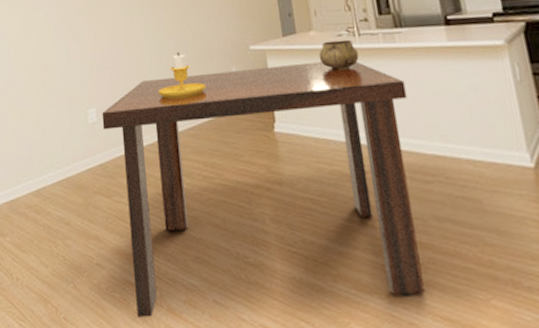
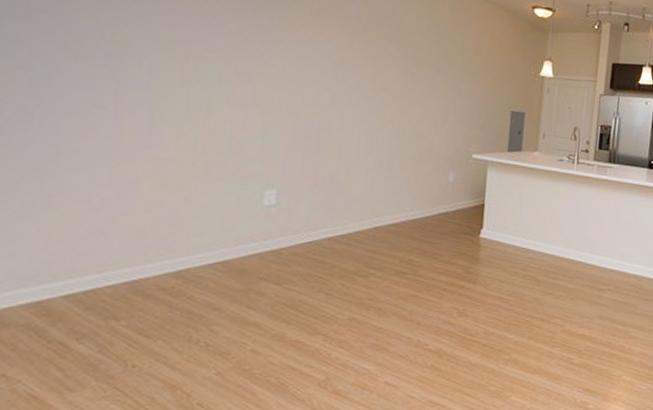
dining table: present [102,61,425,318] -> none [282,169,605,399]
candlestick: present [158,51,207,99] -> none [360,145,419,194]
decorative bowl: present [319,39,359,71] -> none [537,163,573,192]

